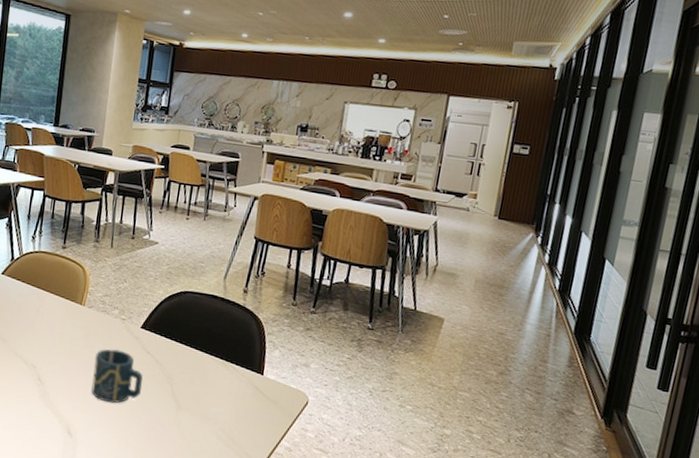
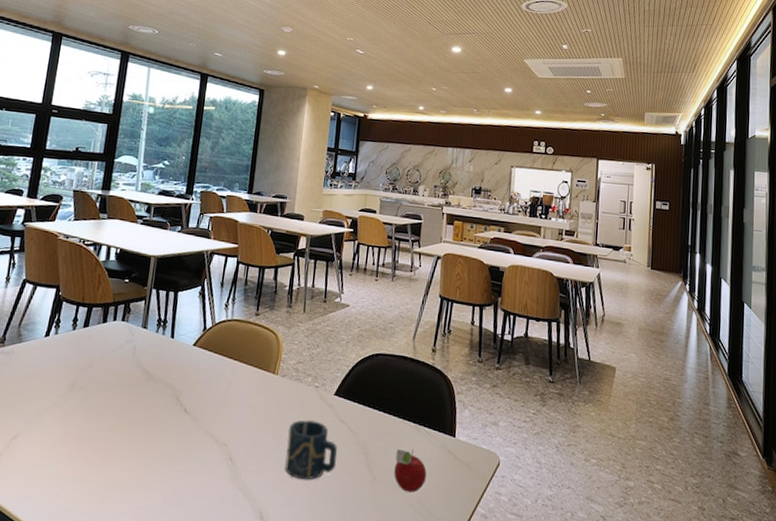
fruit: none [199,382,232,422] -> present [394,449,427,493]

